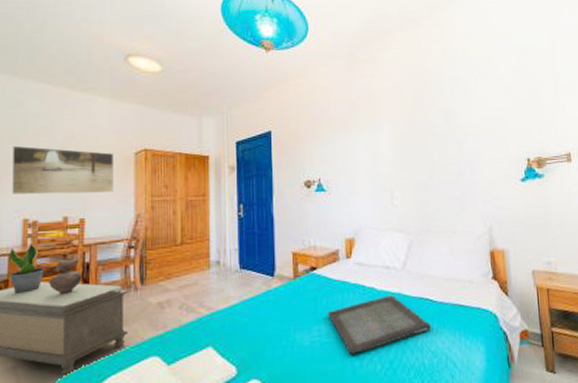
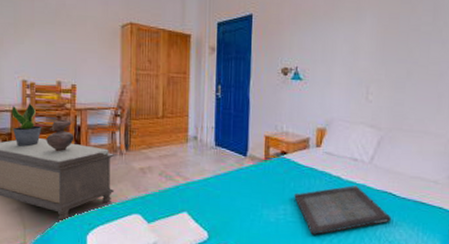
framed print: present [11,145,113,195] -> none [10,9,102,63]

